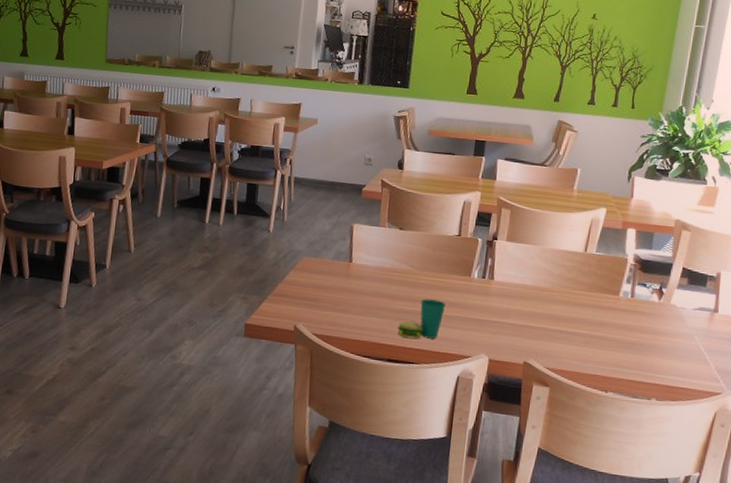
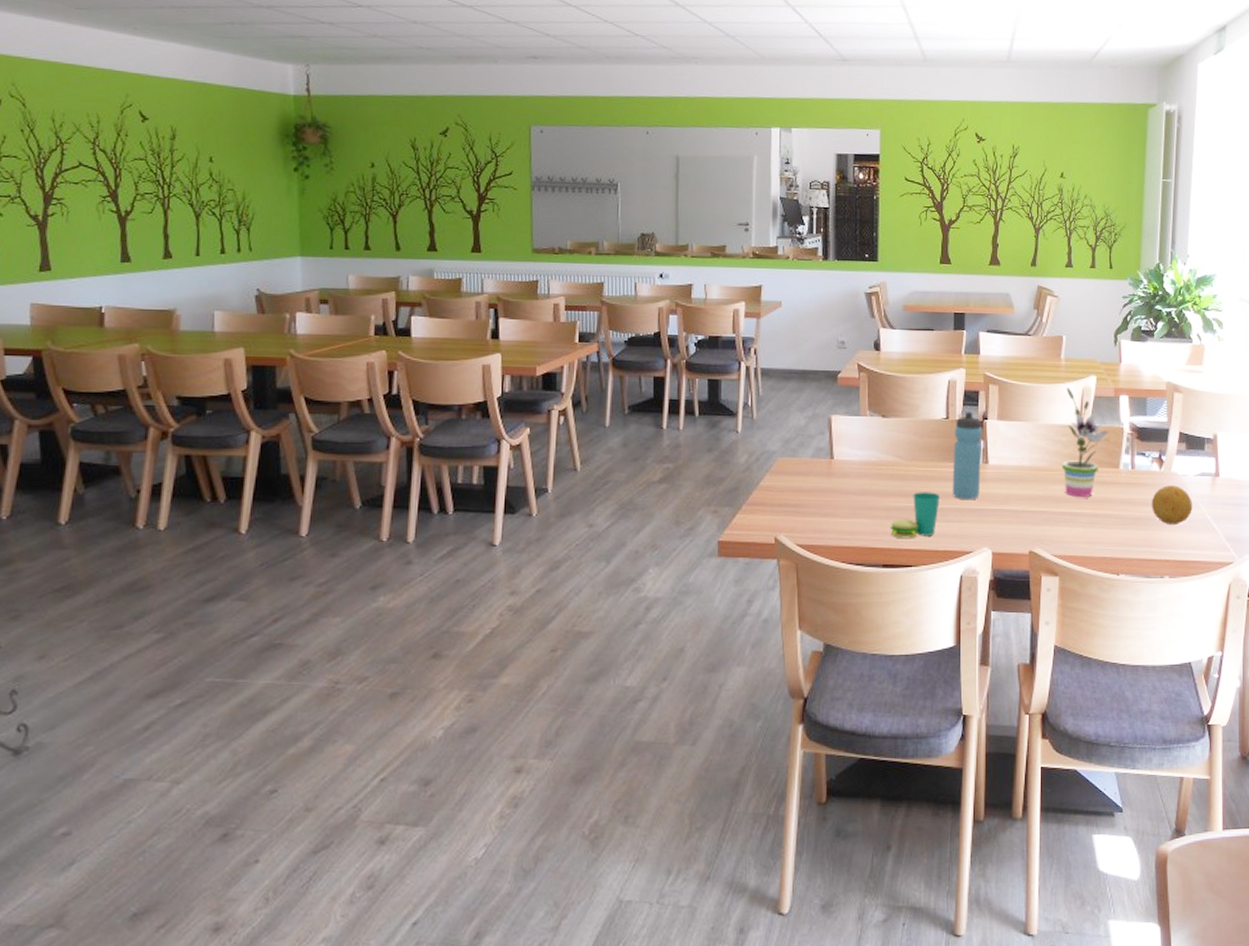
water bottle: none [457,231,491,311] -> present [952,411,983,500]
potted plant: none [563,217,613,319] -> present [1062,388,1110,497]
fruit: none [646,316,688,353] -> present [1151,485,1193,526]

